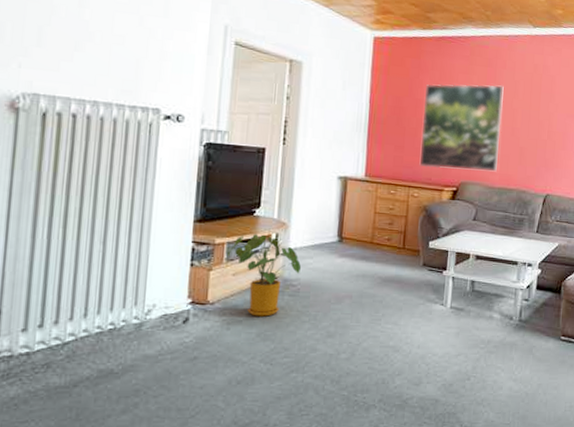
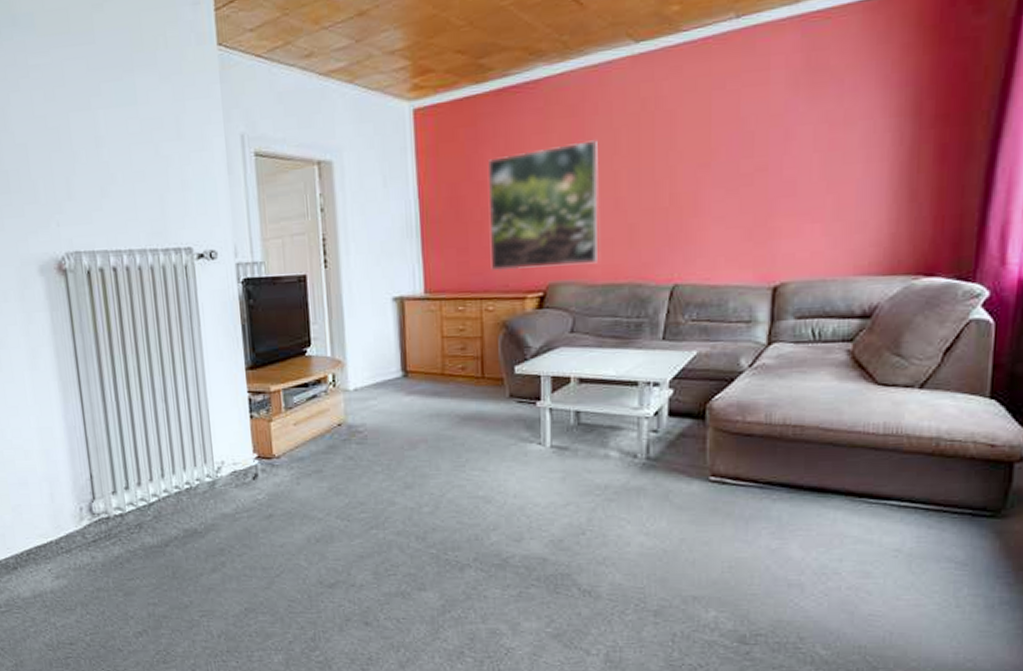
house plant: present [227,234,302,317] -> none [284,376,366,469]

